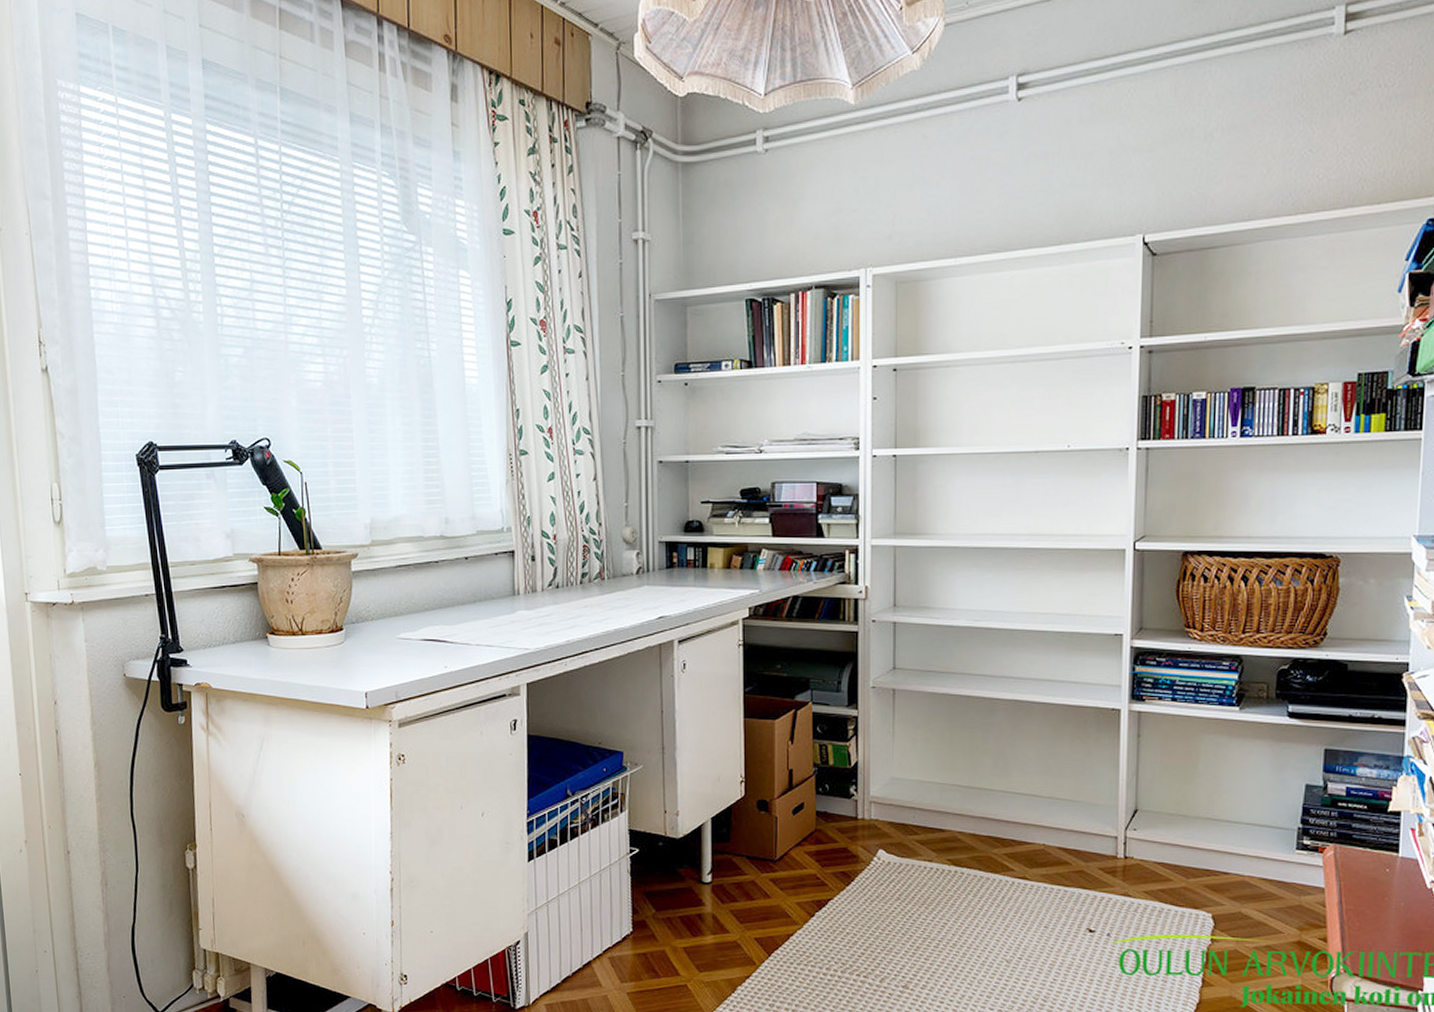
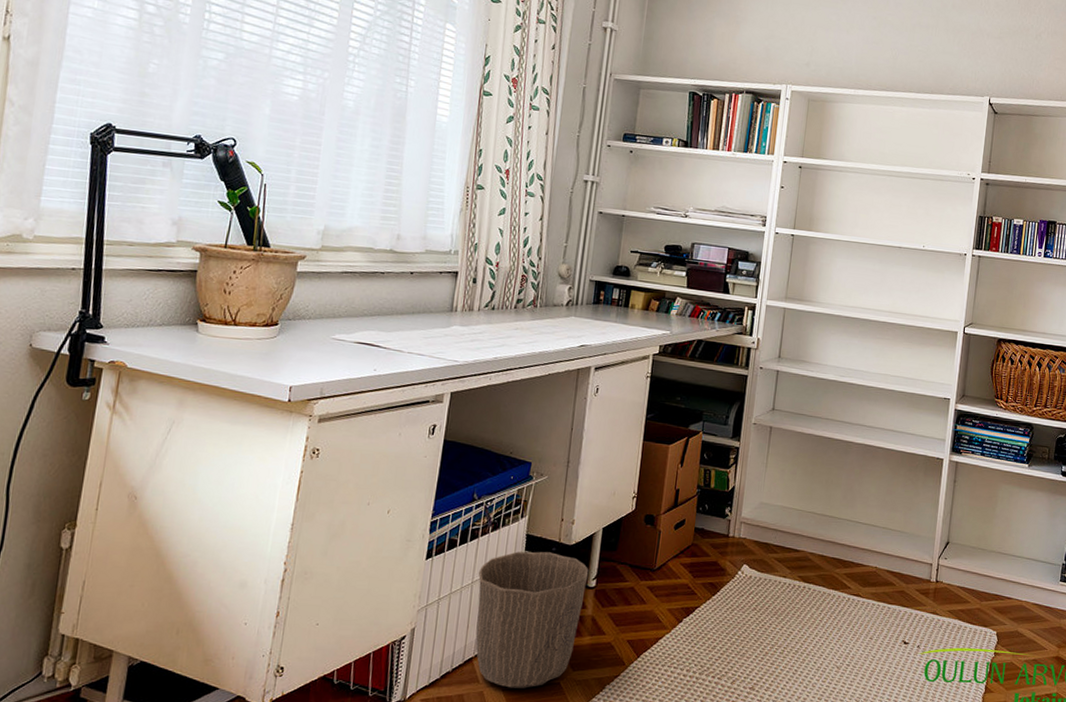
waste basket: none [585,847,702,992] -> present [475,551,589,689]

